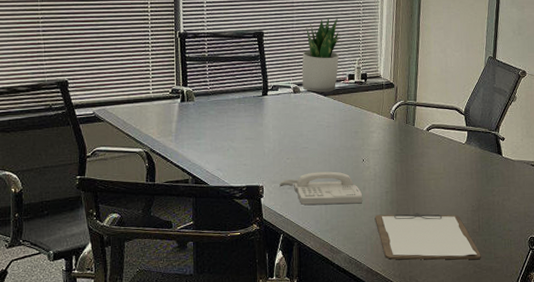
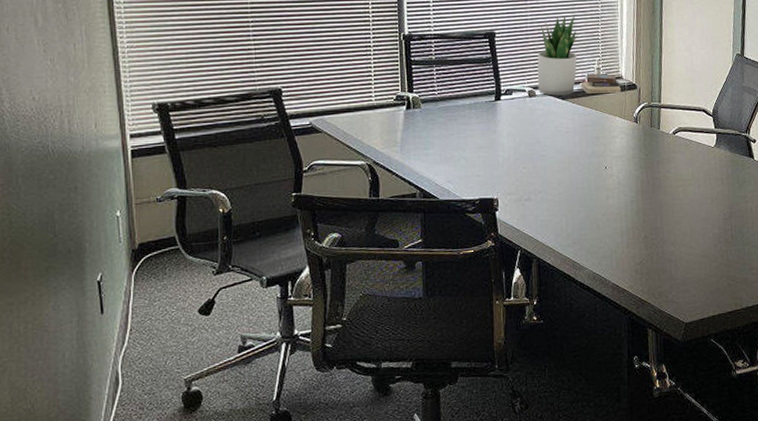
telephone: present [279,171,363,205] -> none [515,180,607,218]
books: none [342,72,379,92] -> present [580,73,621,95]
clipboard: present [375,213,481,260] -> none [619,223,735,274]

